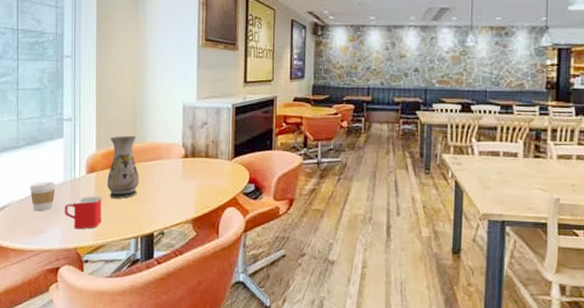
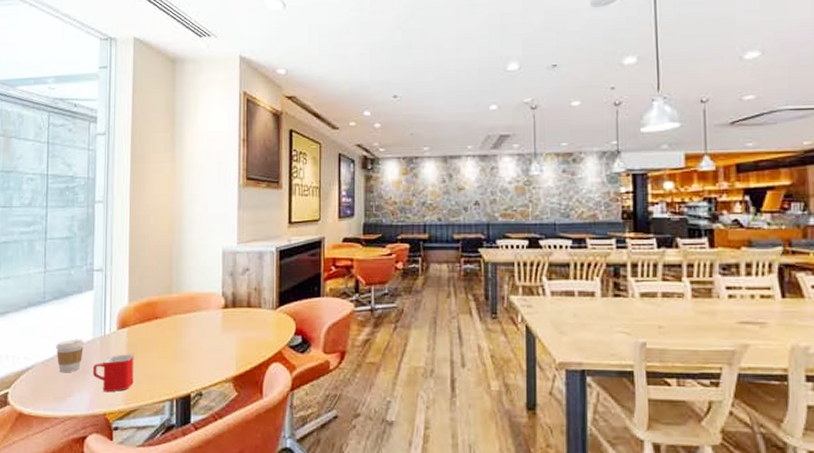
vase: present [106,136,140,199] -> none [139,286,175,356]

